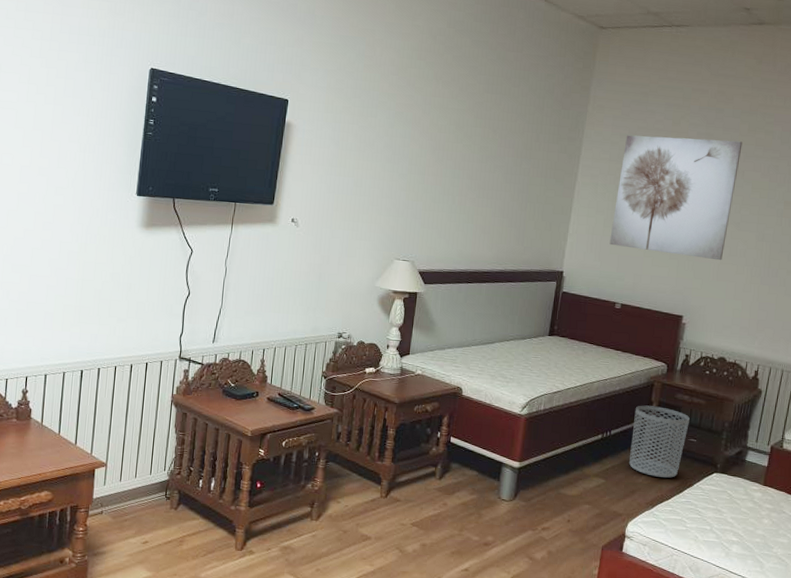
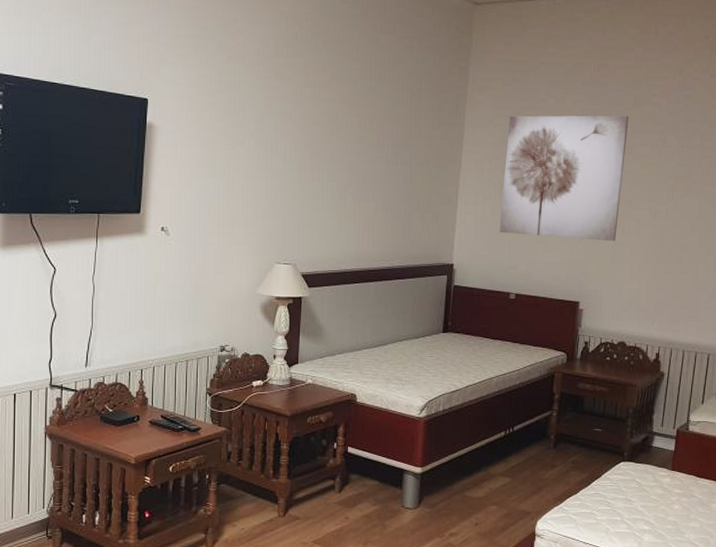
waste bin: present [629,405,690,478] -> none [535,398,593,471]

